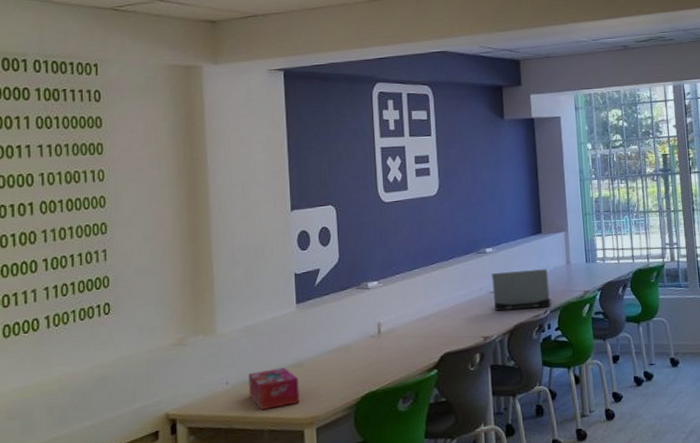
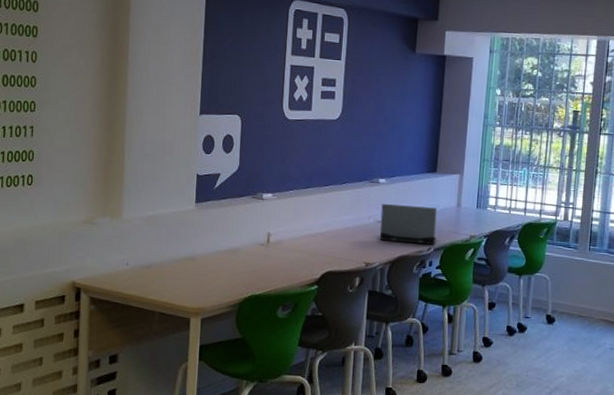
tissue box: present [249,367,300,410] -> none [145,258,191,294]

